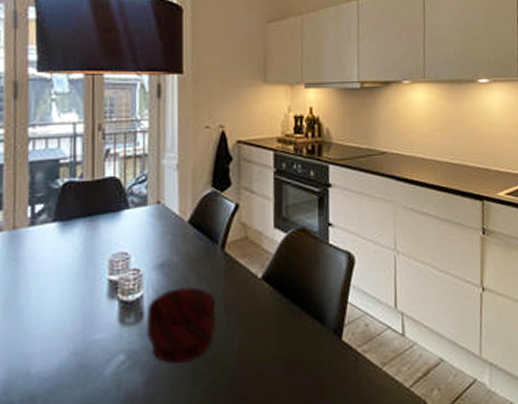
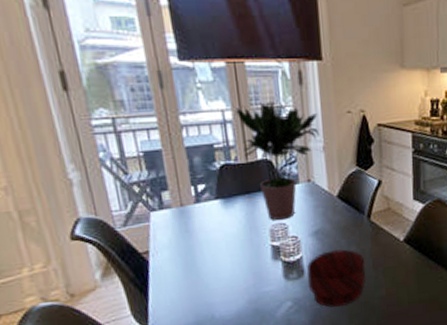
potted plant: none [88,112,175,250] -> present [236,98,320,221]

